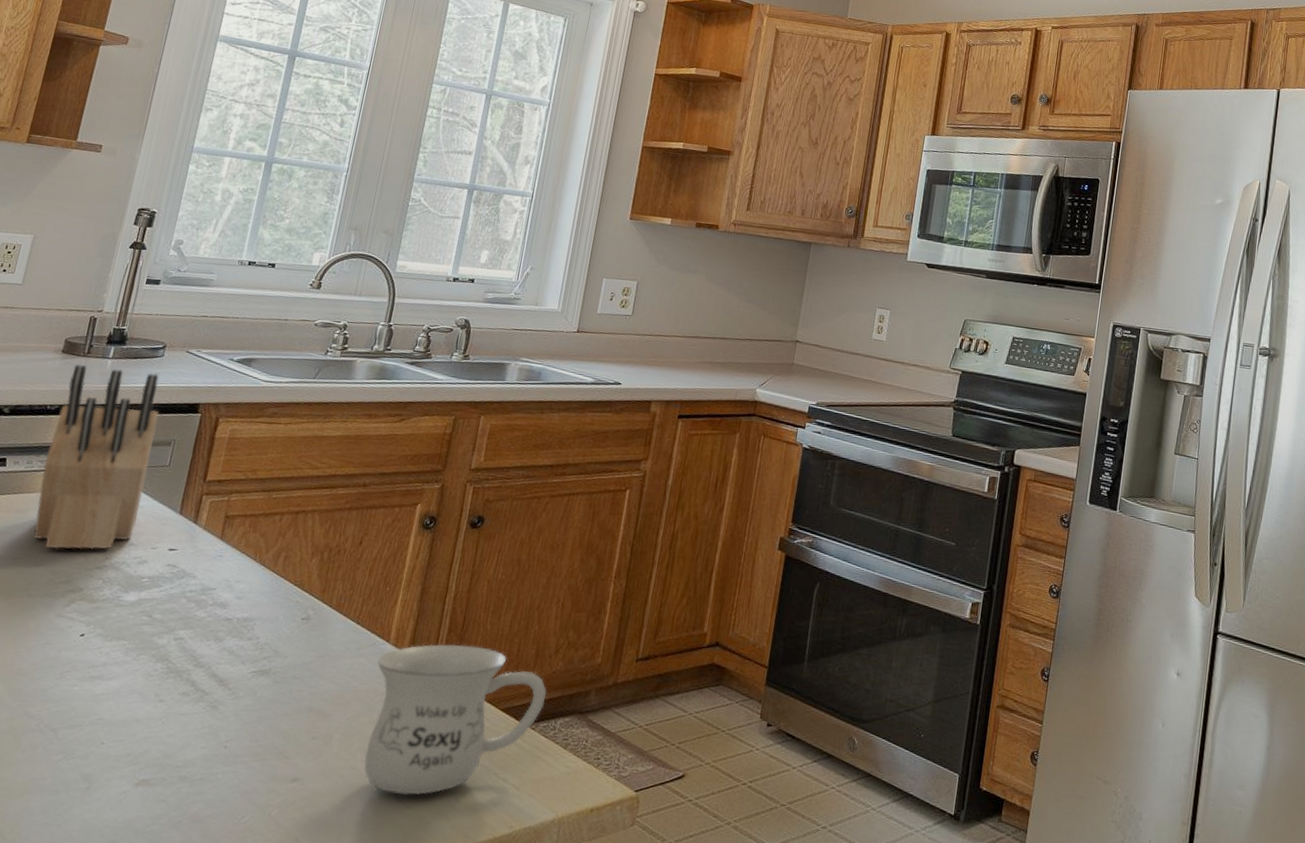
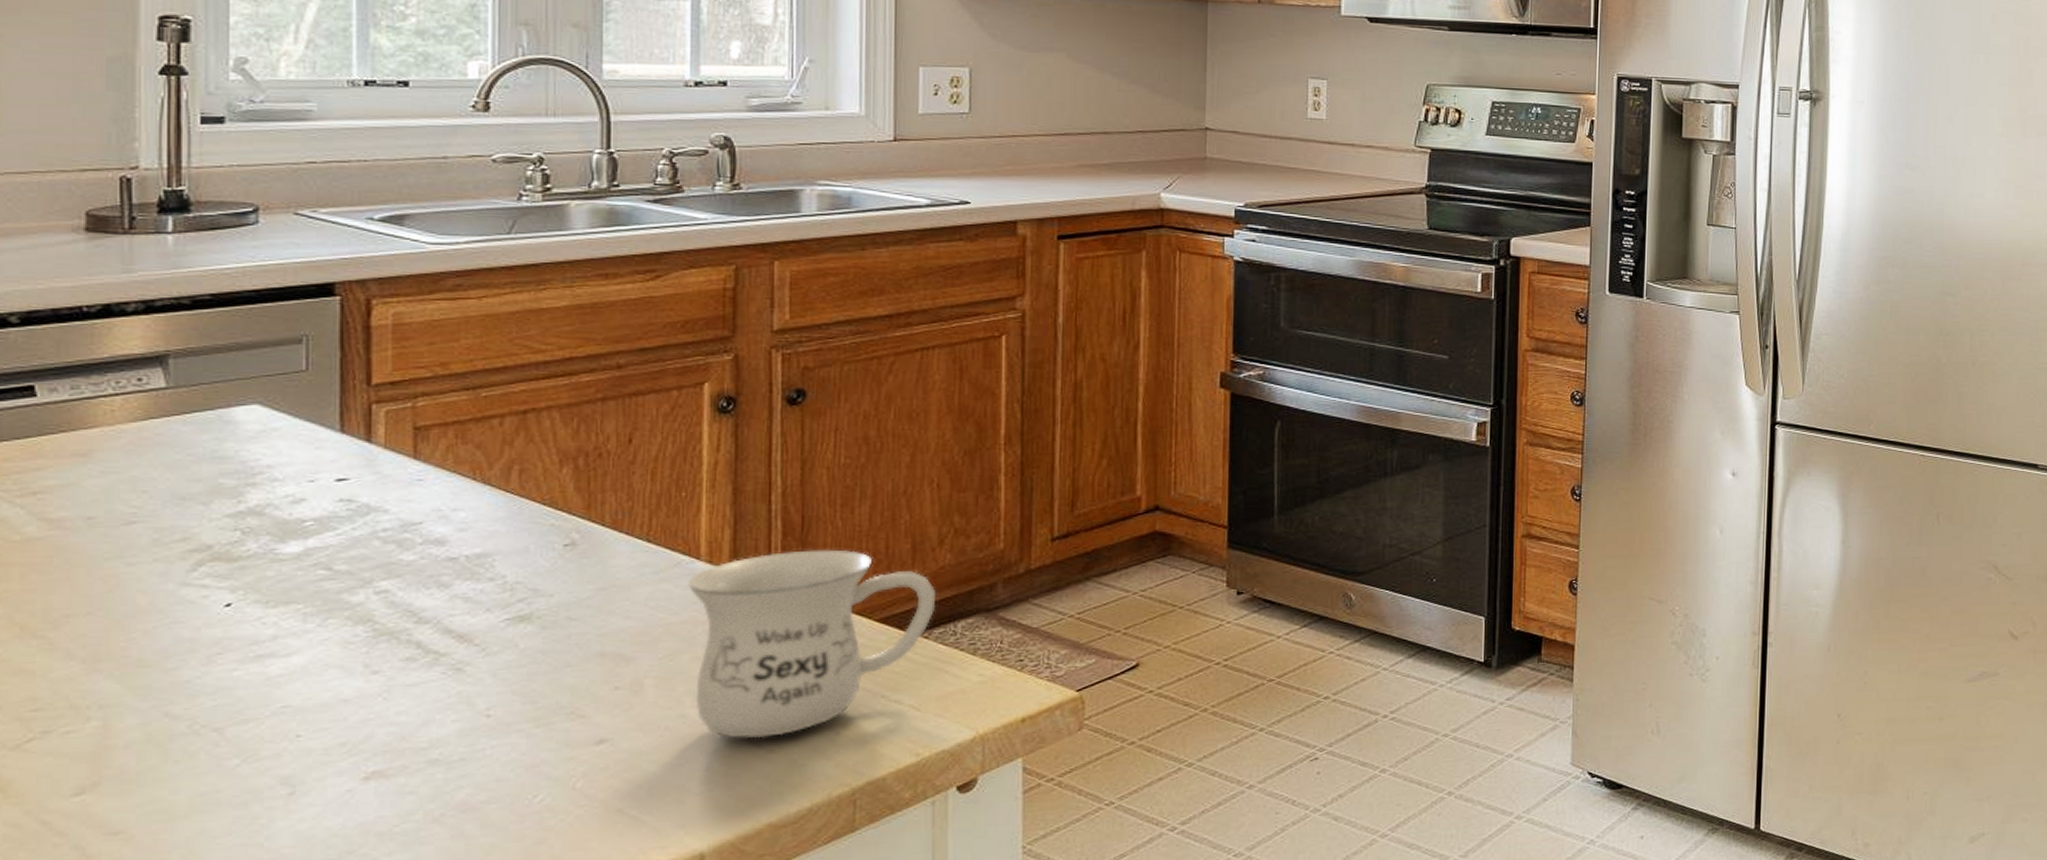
knife block: present [33,364,159,550] -> none [100,246,275,499]

